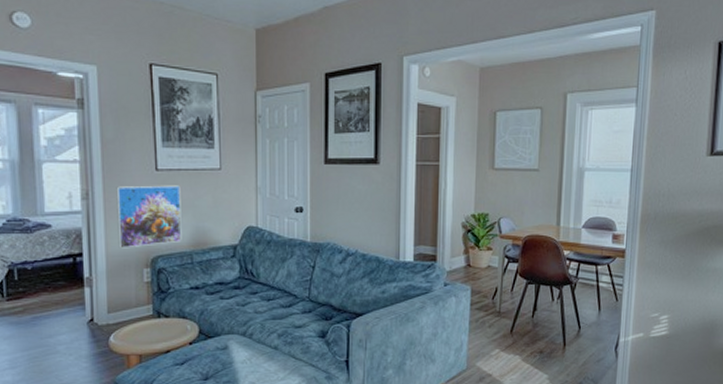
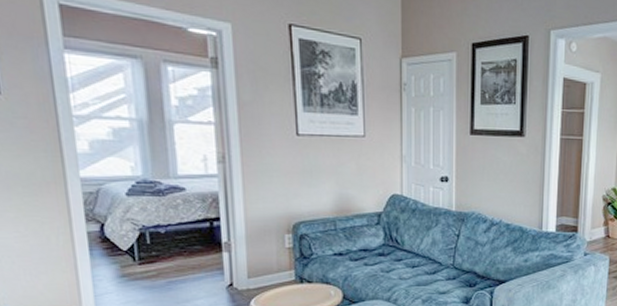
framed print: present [116,185,182,248] -> none [254,150,325,214]

